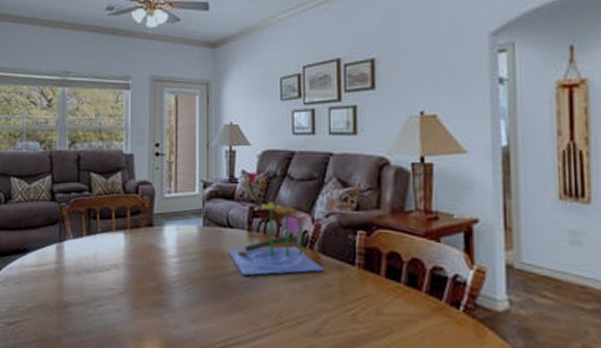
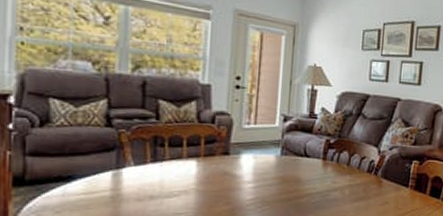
flower: present [228,173,325,276] -> none [303,110,385,198]

